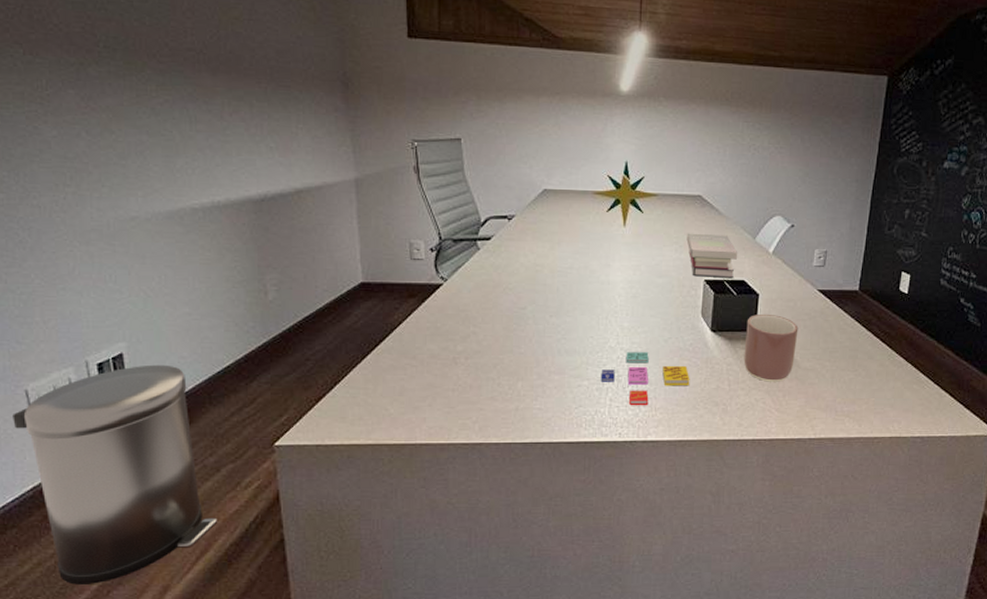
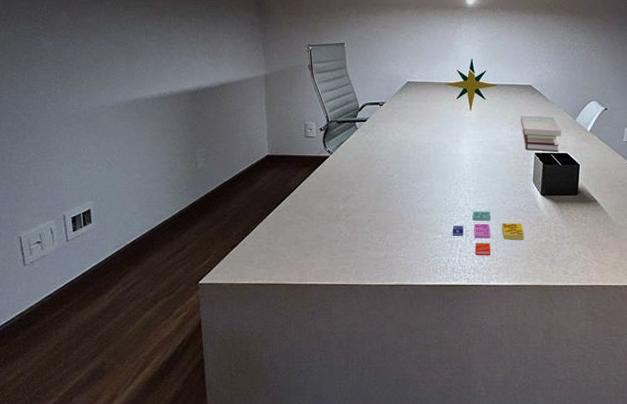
pedal bin: present [12,364,217,585] -> none [9,218,154,392]
mug: present [744,313,799,382] -> none [568,180,613,237]

